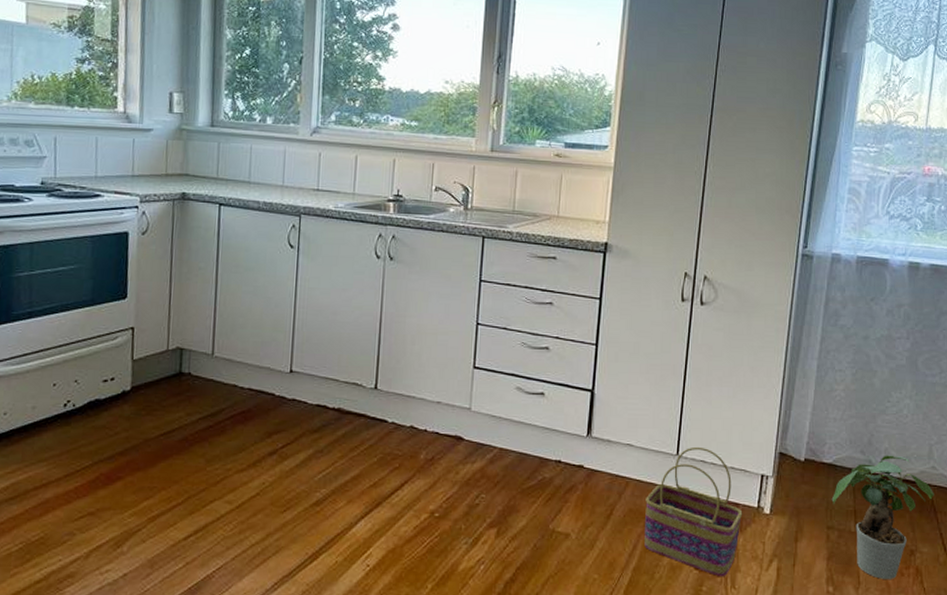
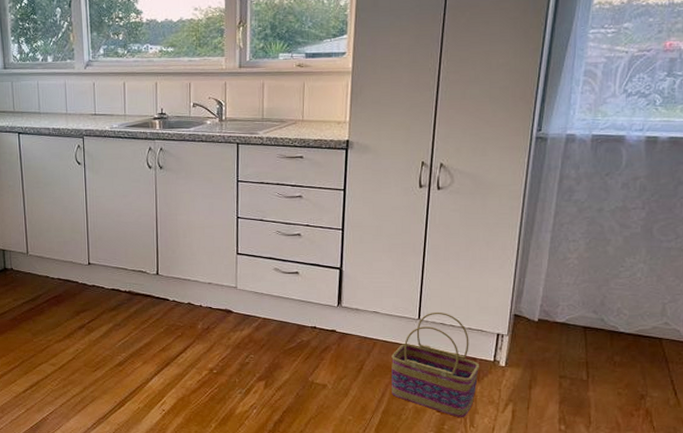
potted plant: present [831,455,934,579] -> none [564,313,666,419]

